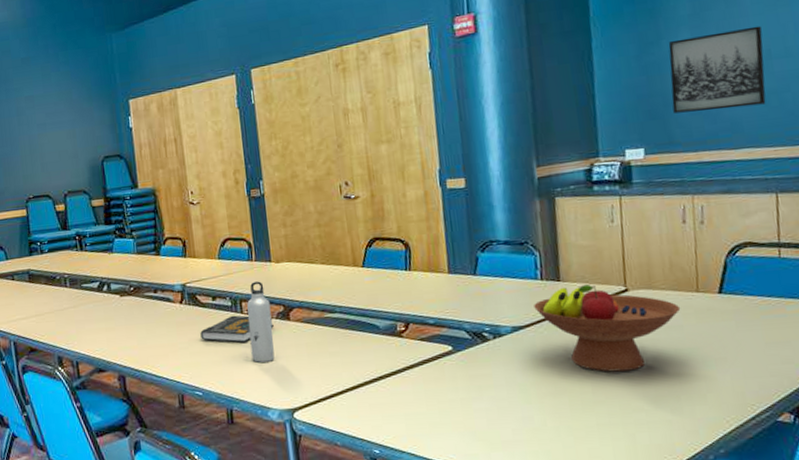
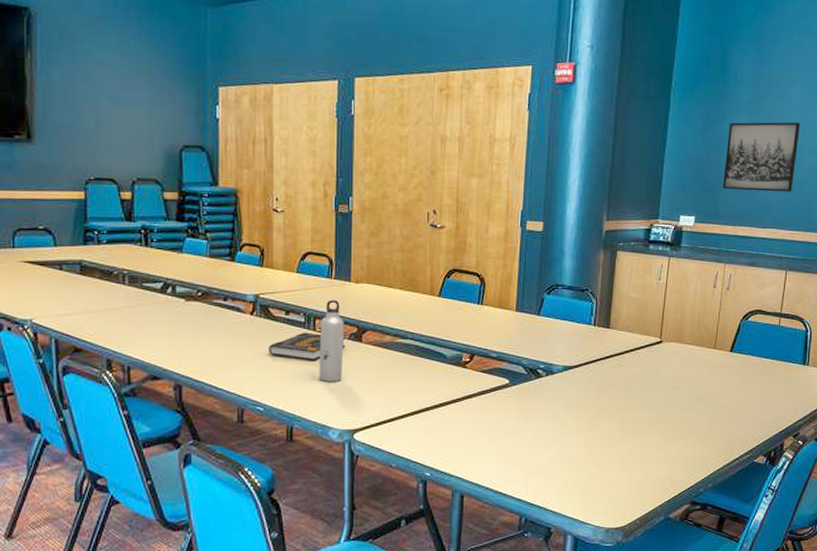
fruit bowl: present [534,285,681,372] -> none [584,334,700,413]

